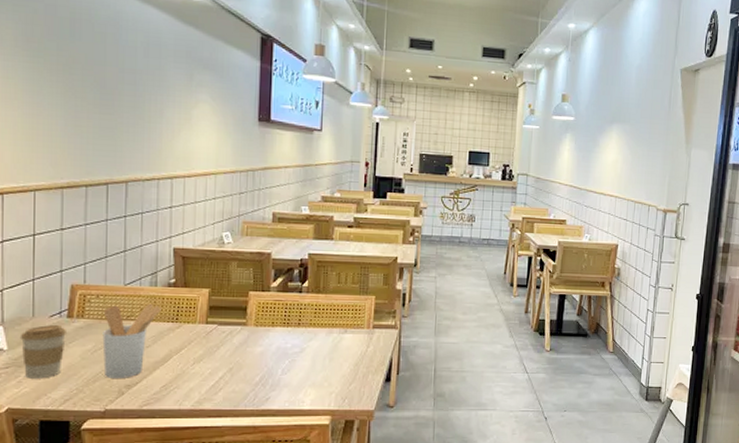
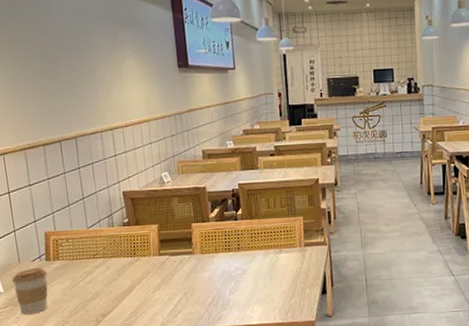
utensil holder: present [102,304,161,378] -> none [74,243,121,309]

